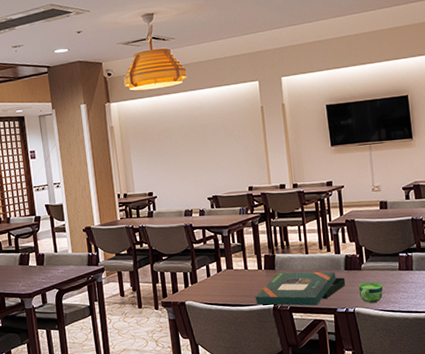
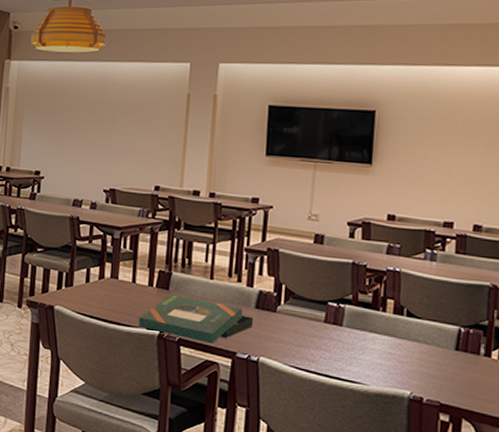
cup: present [358,282,383,304] -> none [268,328,300,357]

